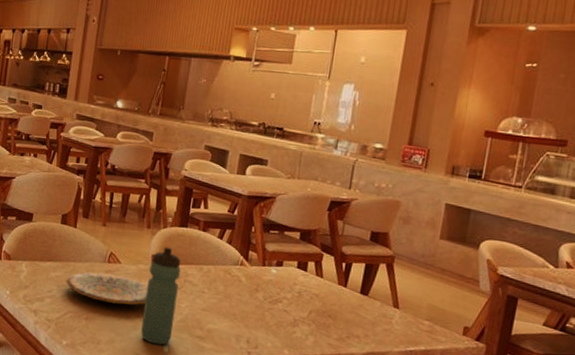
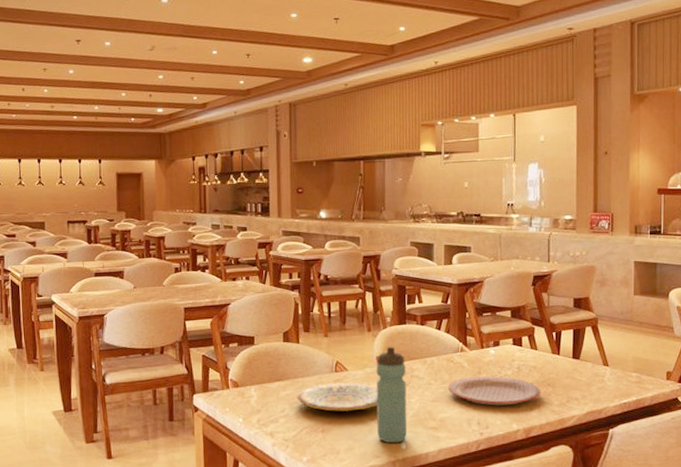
plate: none [221,292,320,330] -> present [448,376,541,406]

